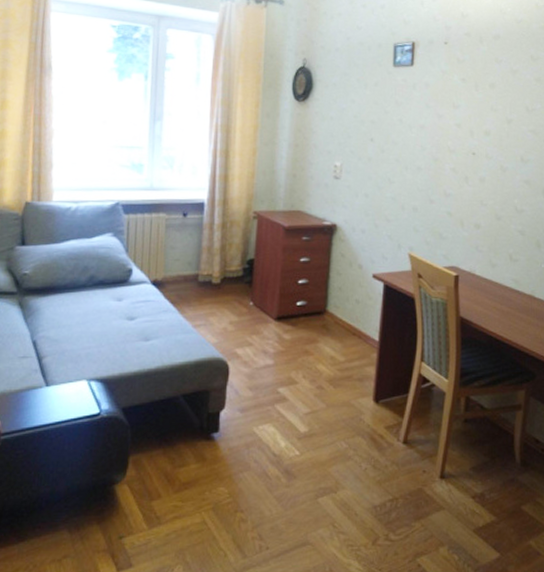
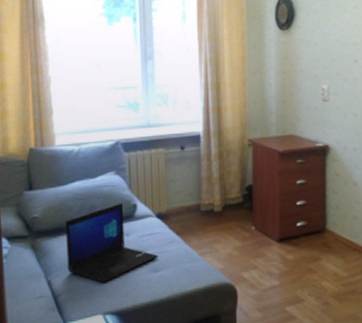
laptop: none [54,266,151,347] -> present [66,203,159,282]

